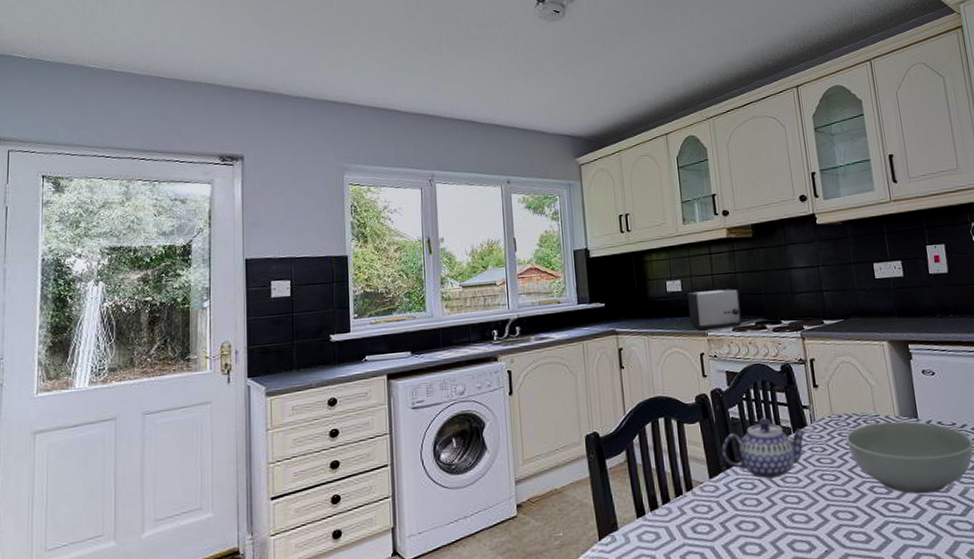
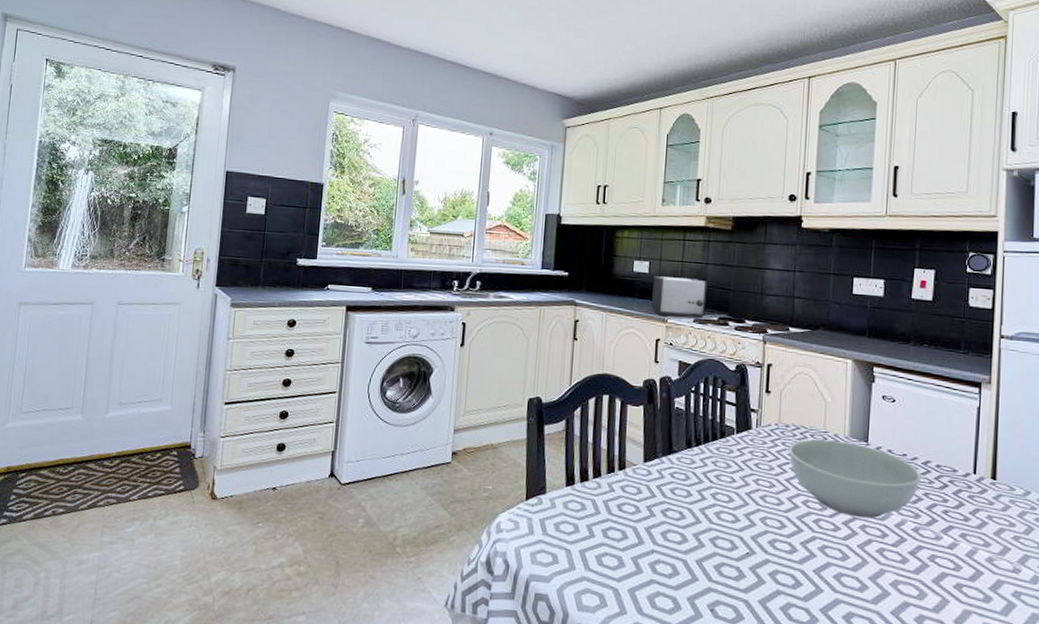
teapot: present [722,417,806,478] -> none [661,413,749,474]

